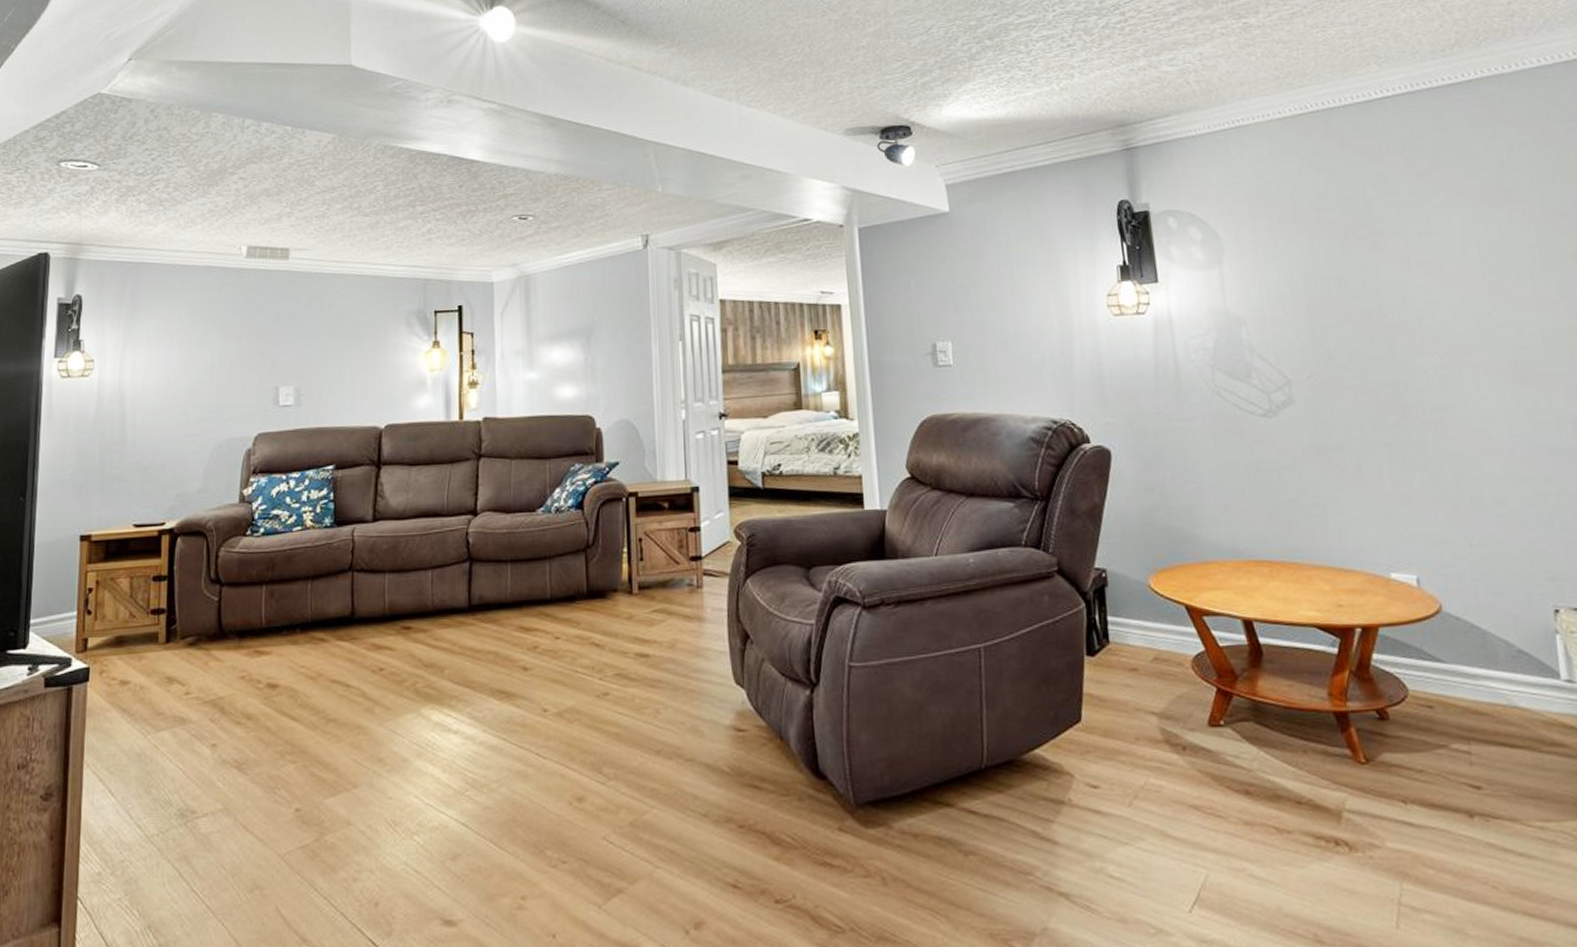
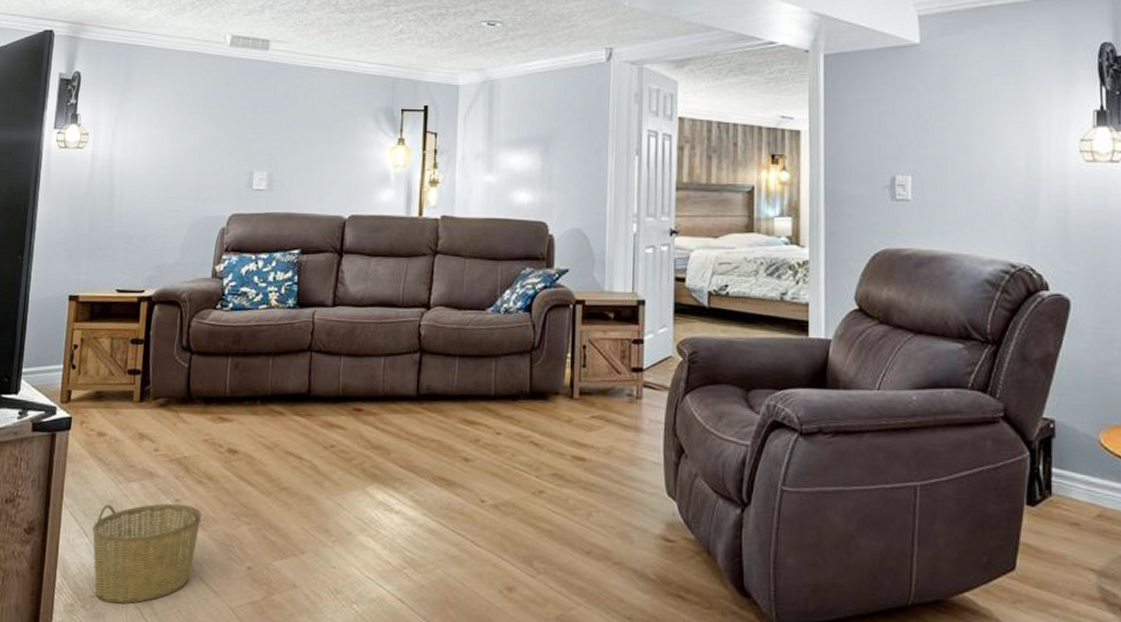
basket: none [118,748,242,866] -> present [92,503,202,604]

